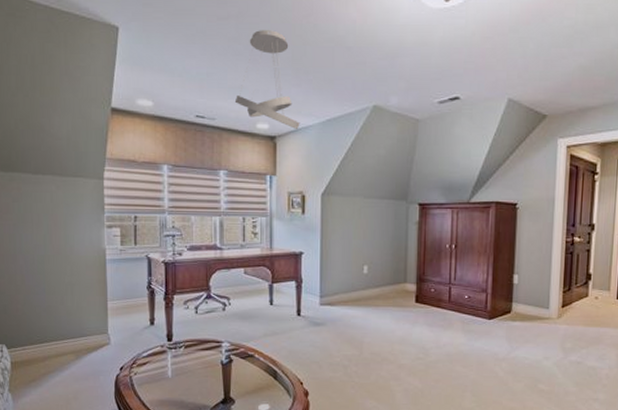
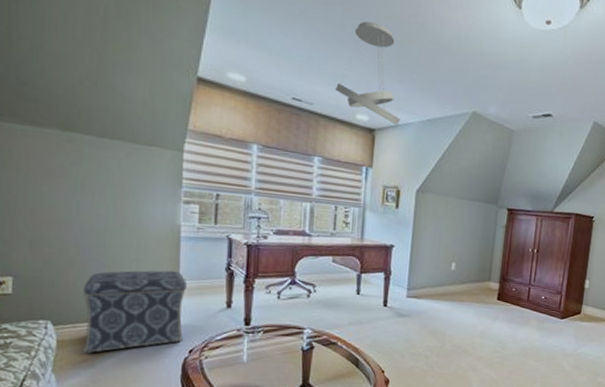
ottoman: none [29,292,115,373] -> present [83,270,188,354]

